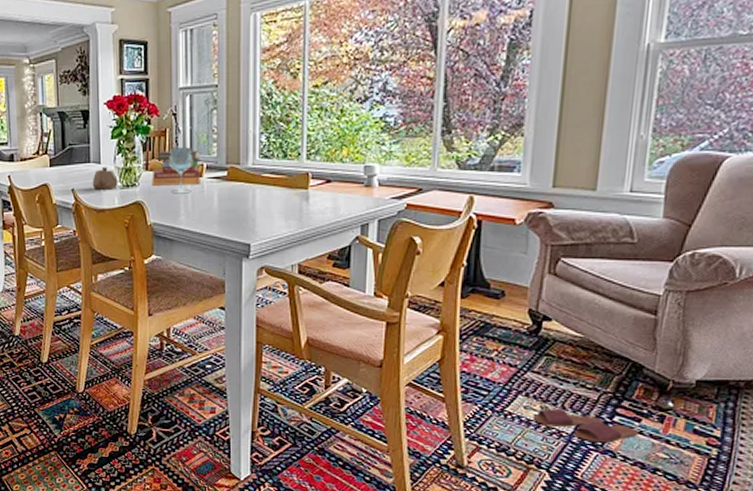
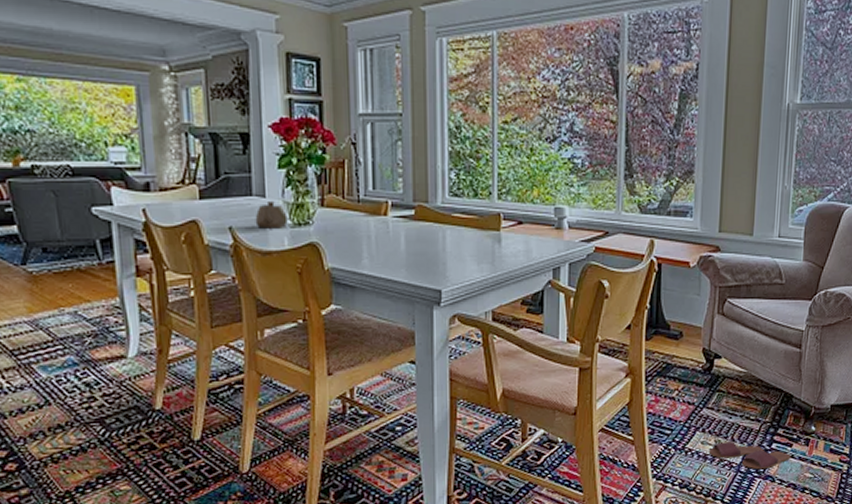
books: present [152,150,200,186] -> none [328,185,385,225]
wine glass: present [168,147,193,194] -> none [348,181,376,234]

